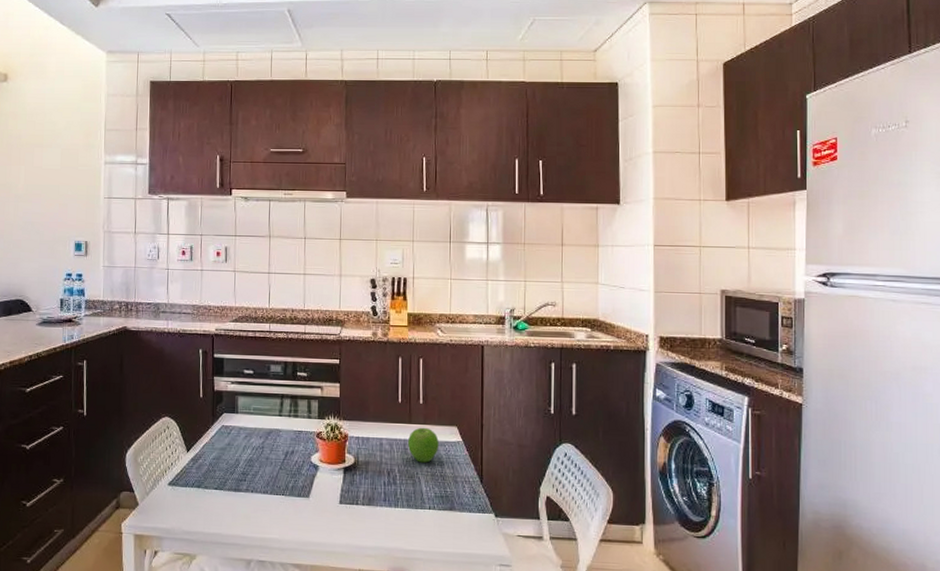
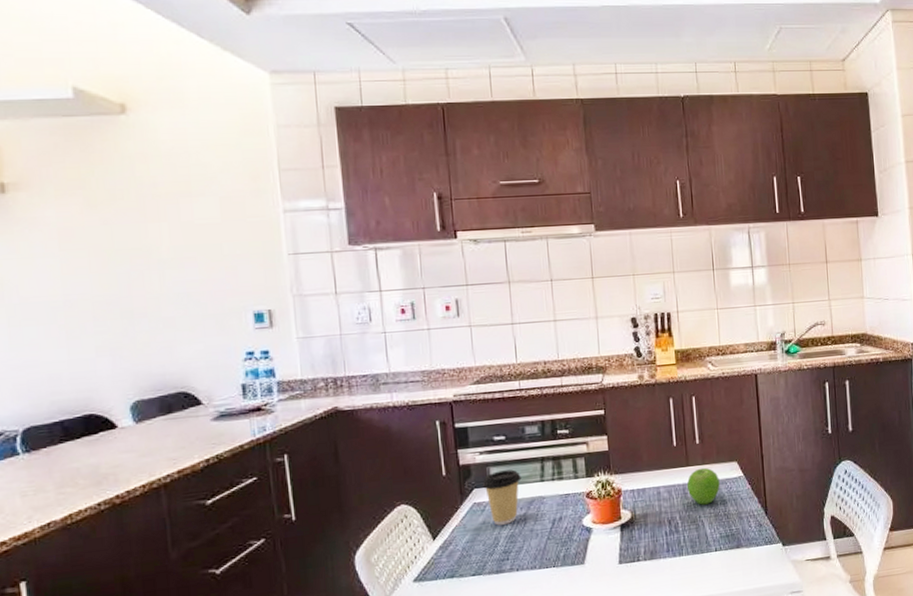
coffee cup: none [230,401,263,449] -> present [482,469,522,526]

